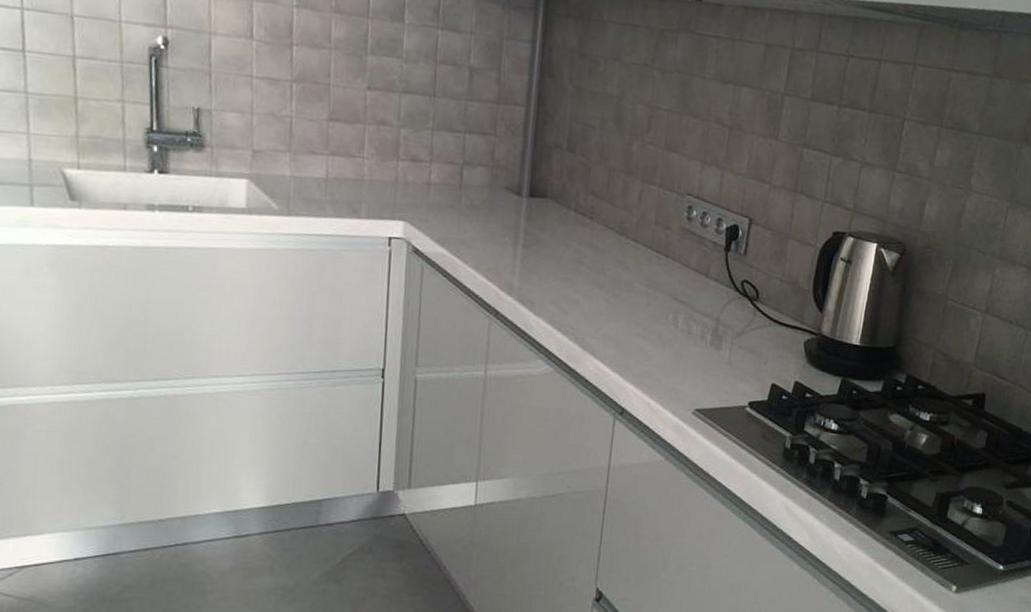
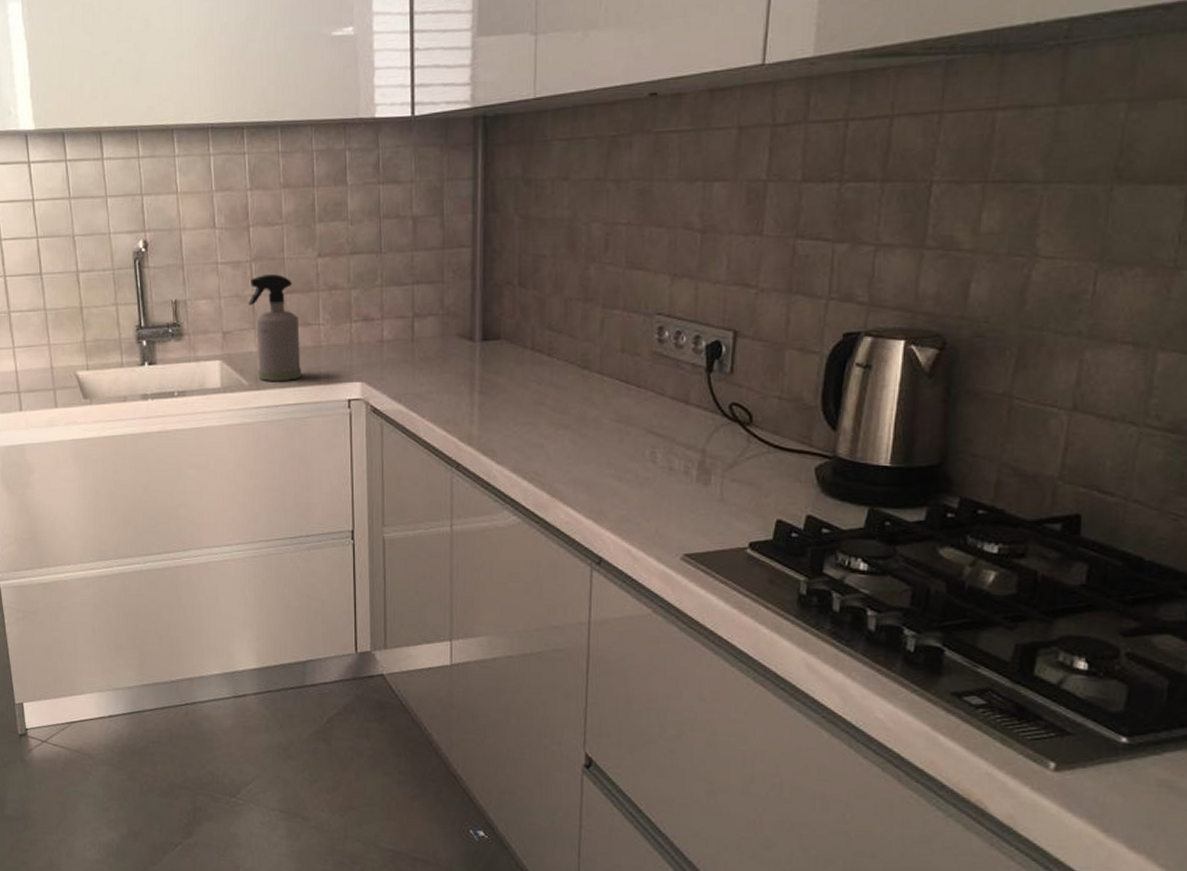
spray bottle: none [285,97,341,211] -> present [248,274,301,381]

